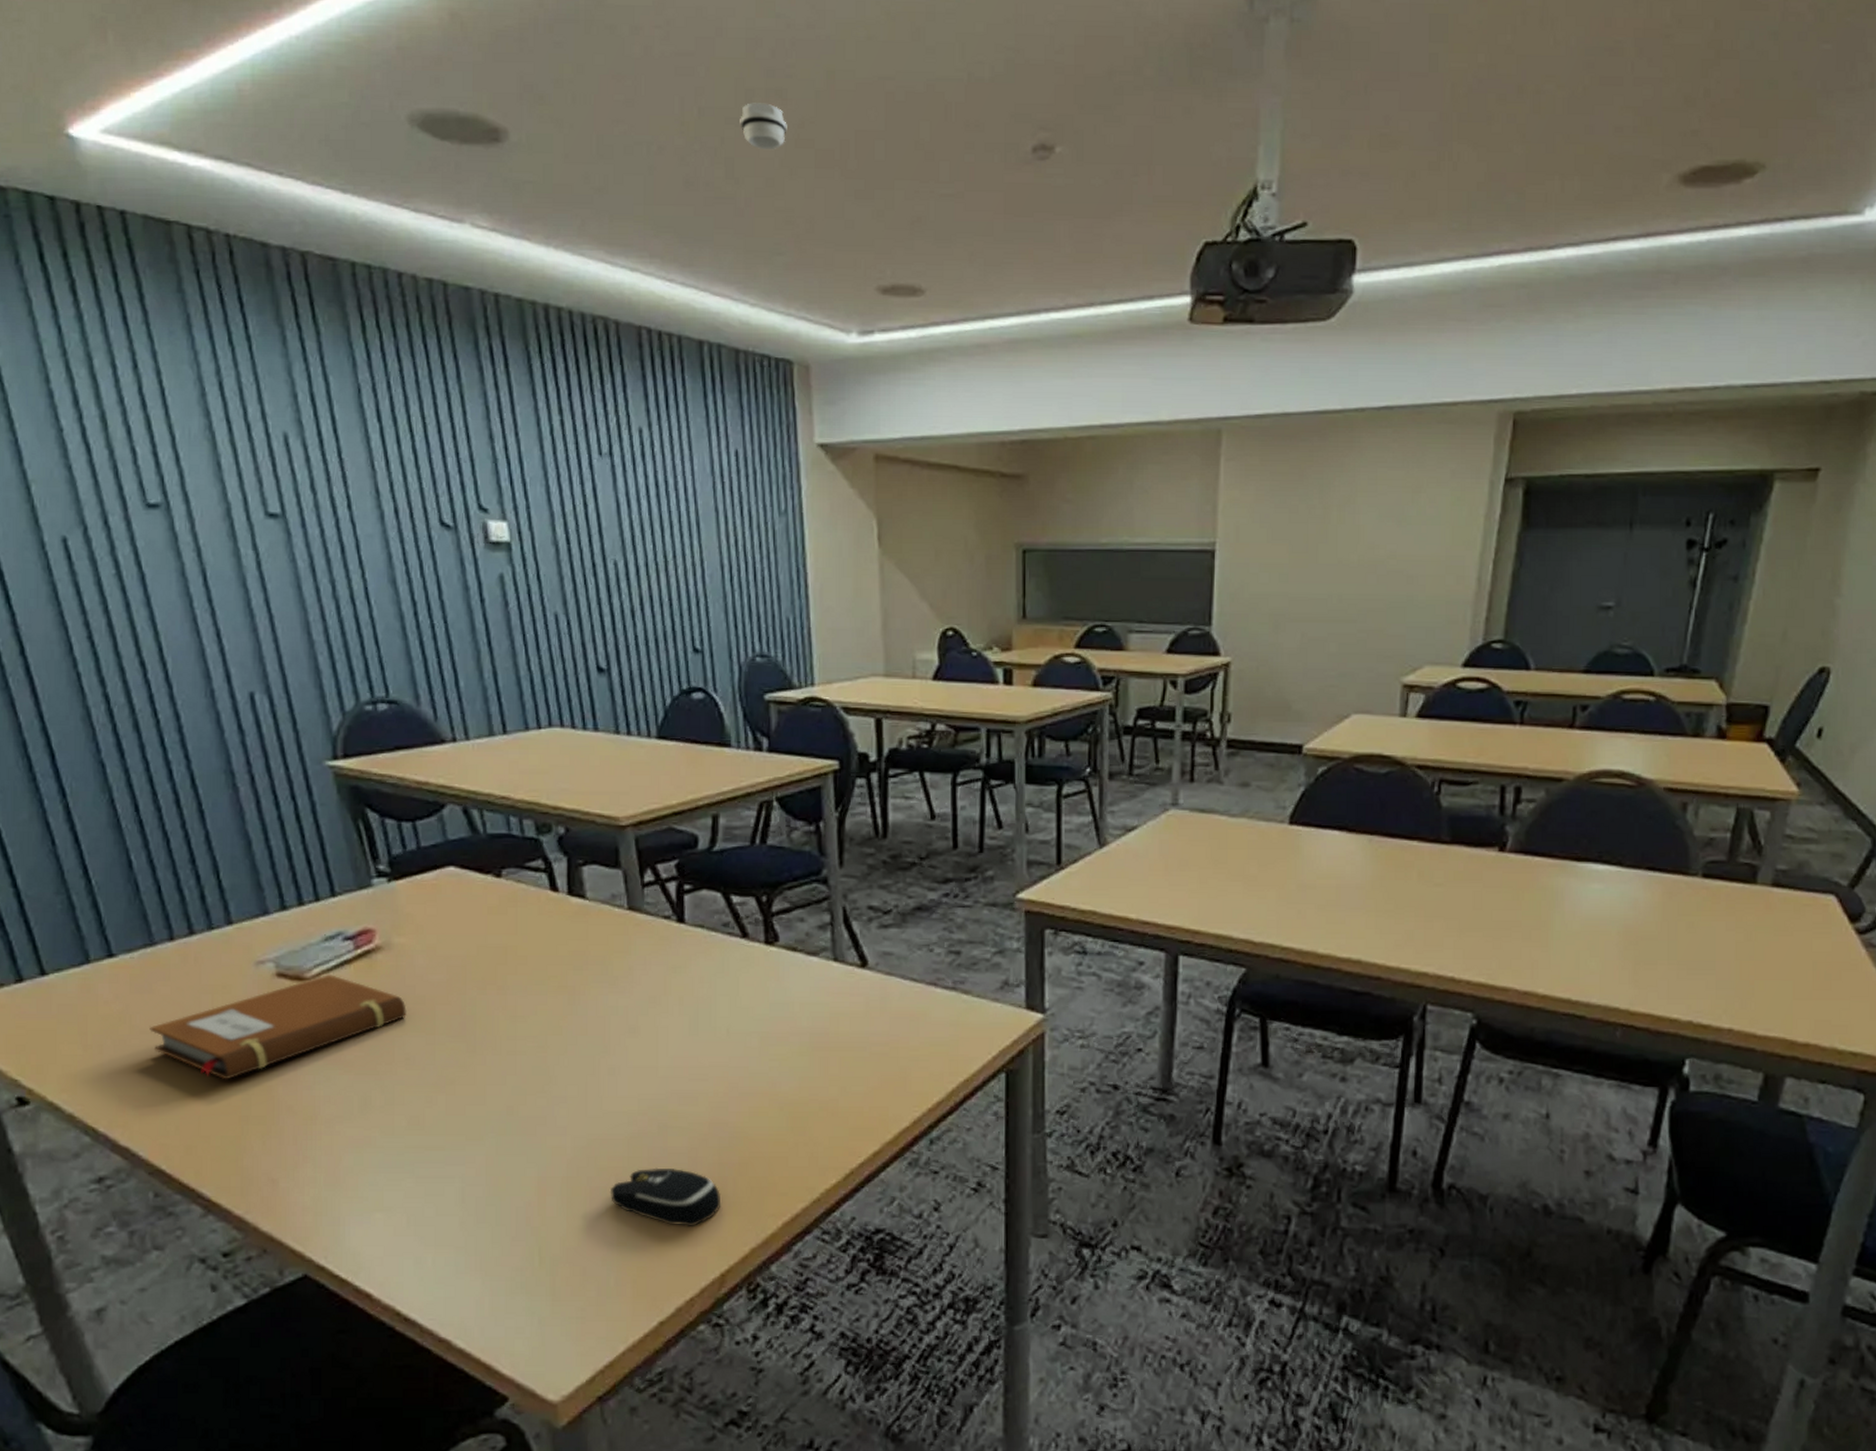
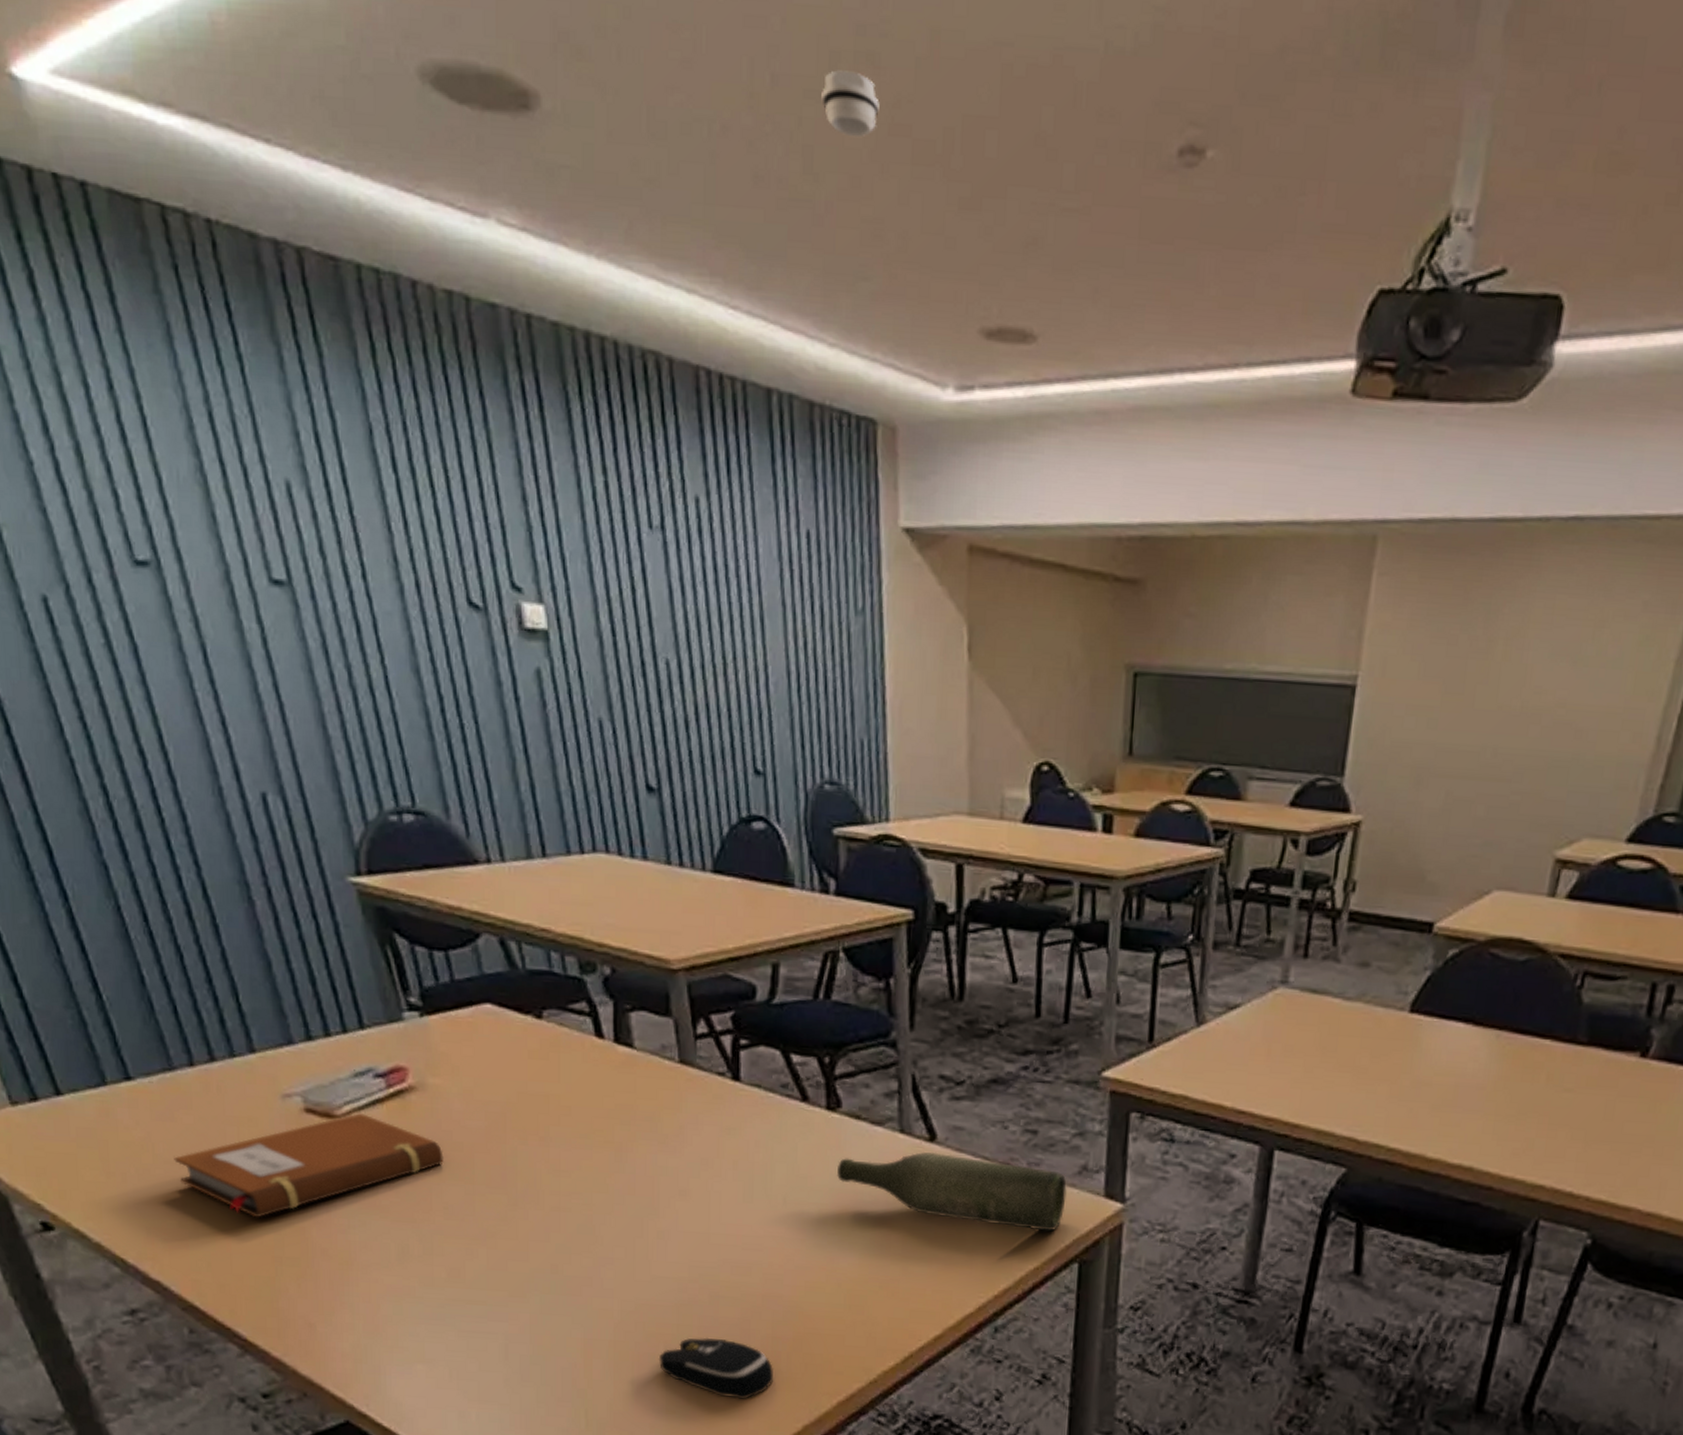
bottle: none [777,977,990,1044] -> present [837,1151,1067,1232]

